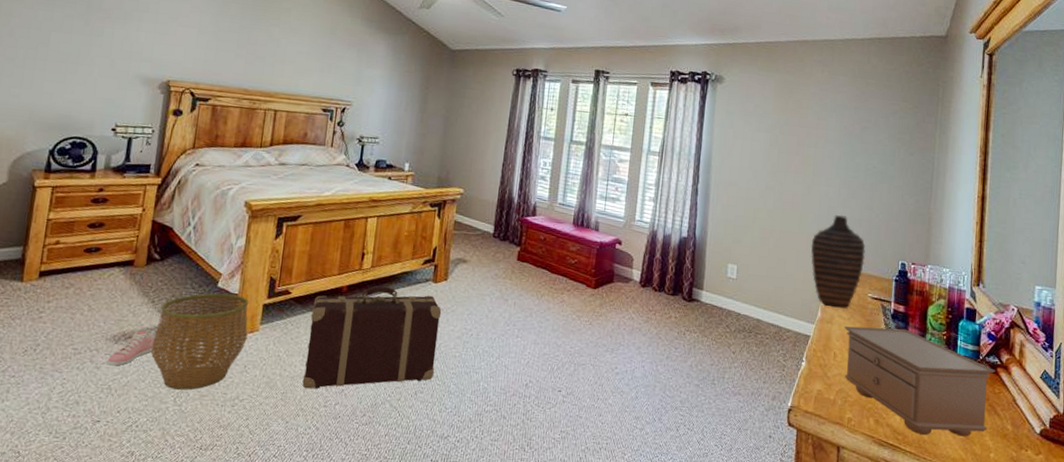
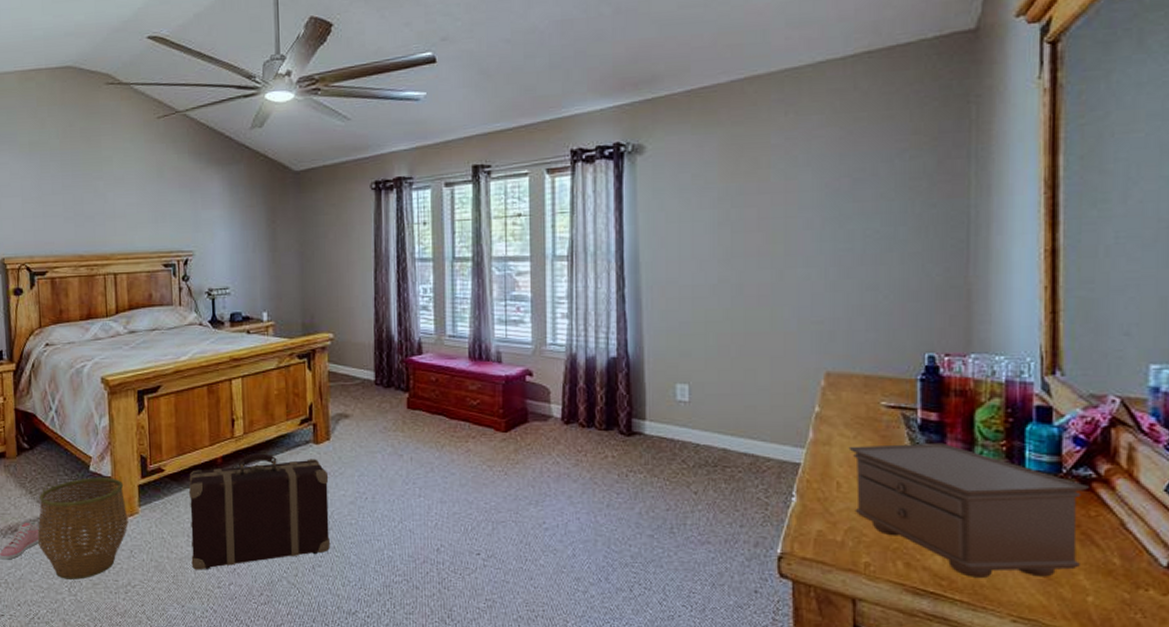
decorative vase: present [811,214,866,309] -> none [790,302,872,424]

